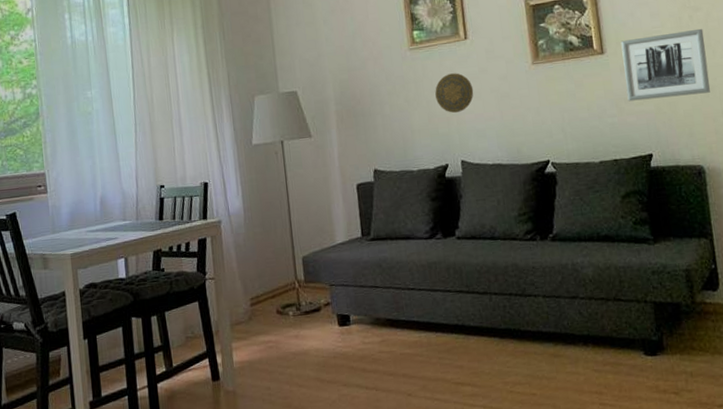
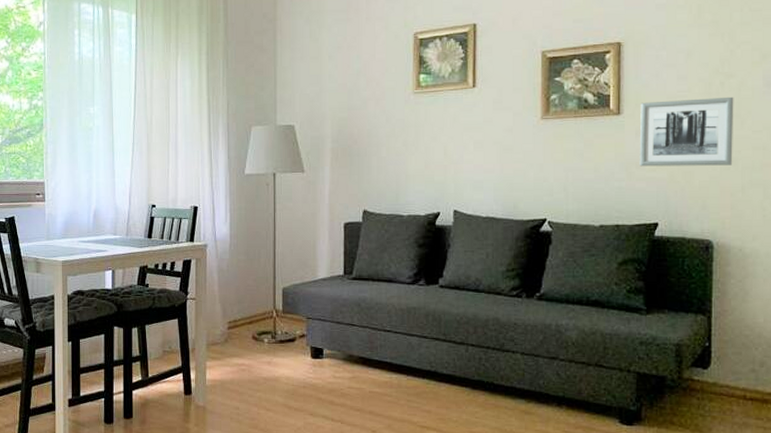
decorative plate: present [435,73,474,113] -> none [435,121,476,161]

